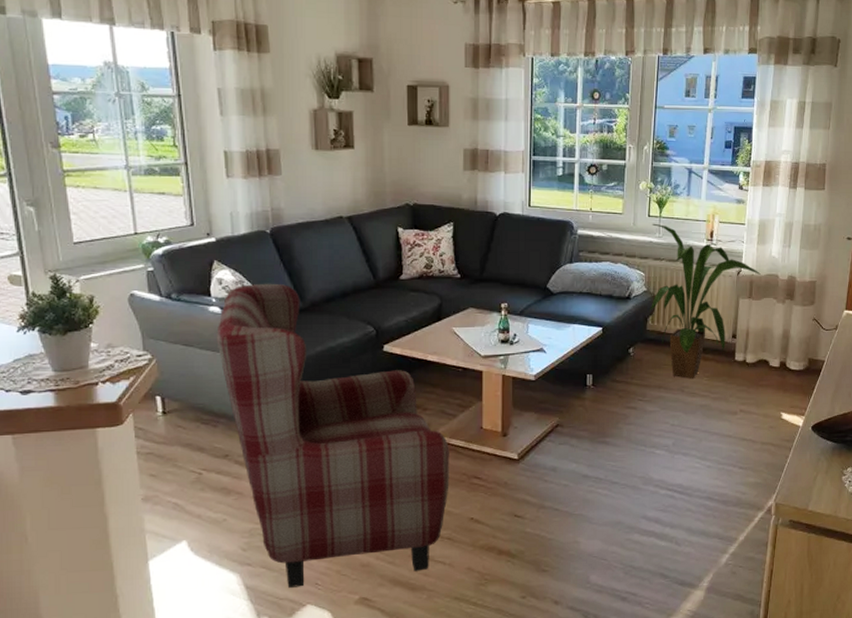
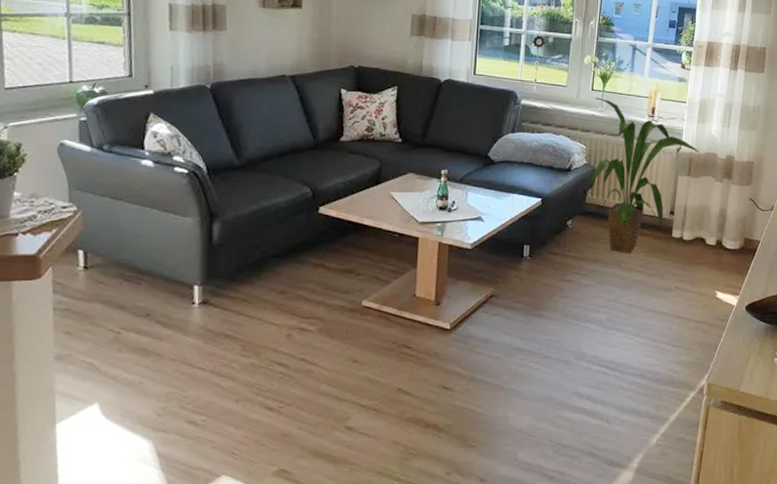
armchair: present [216,283,449,588] -> none [146,138,381,457]

